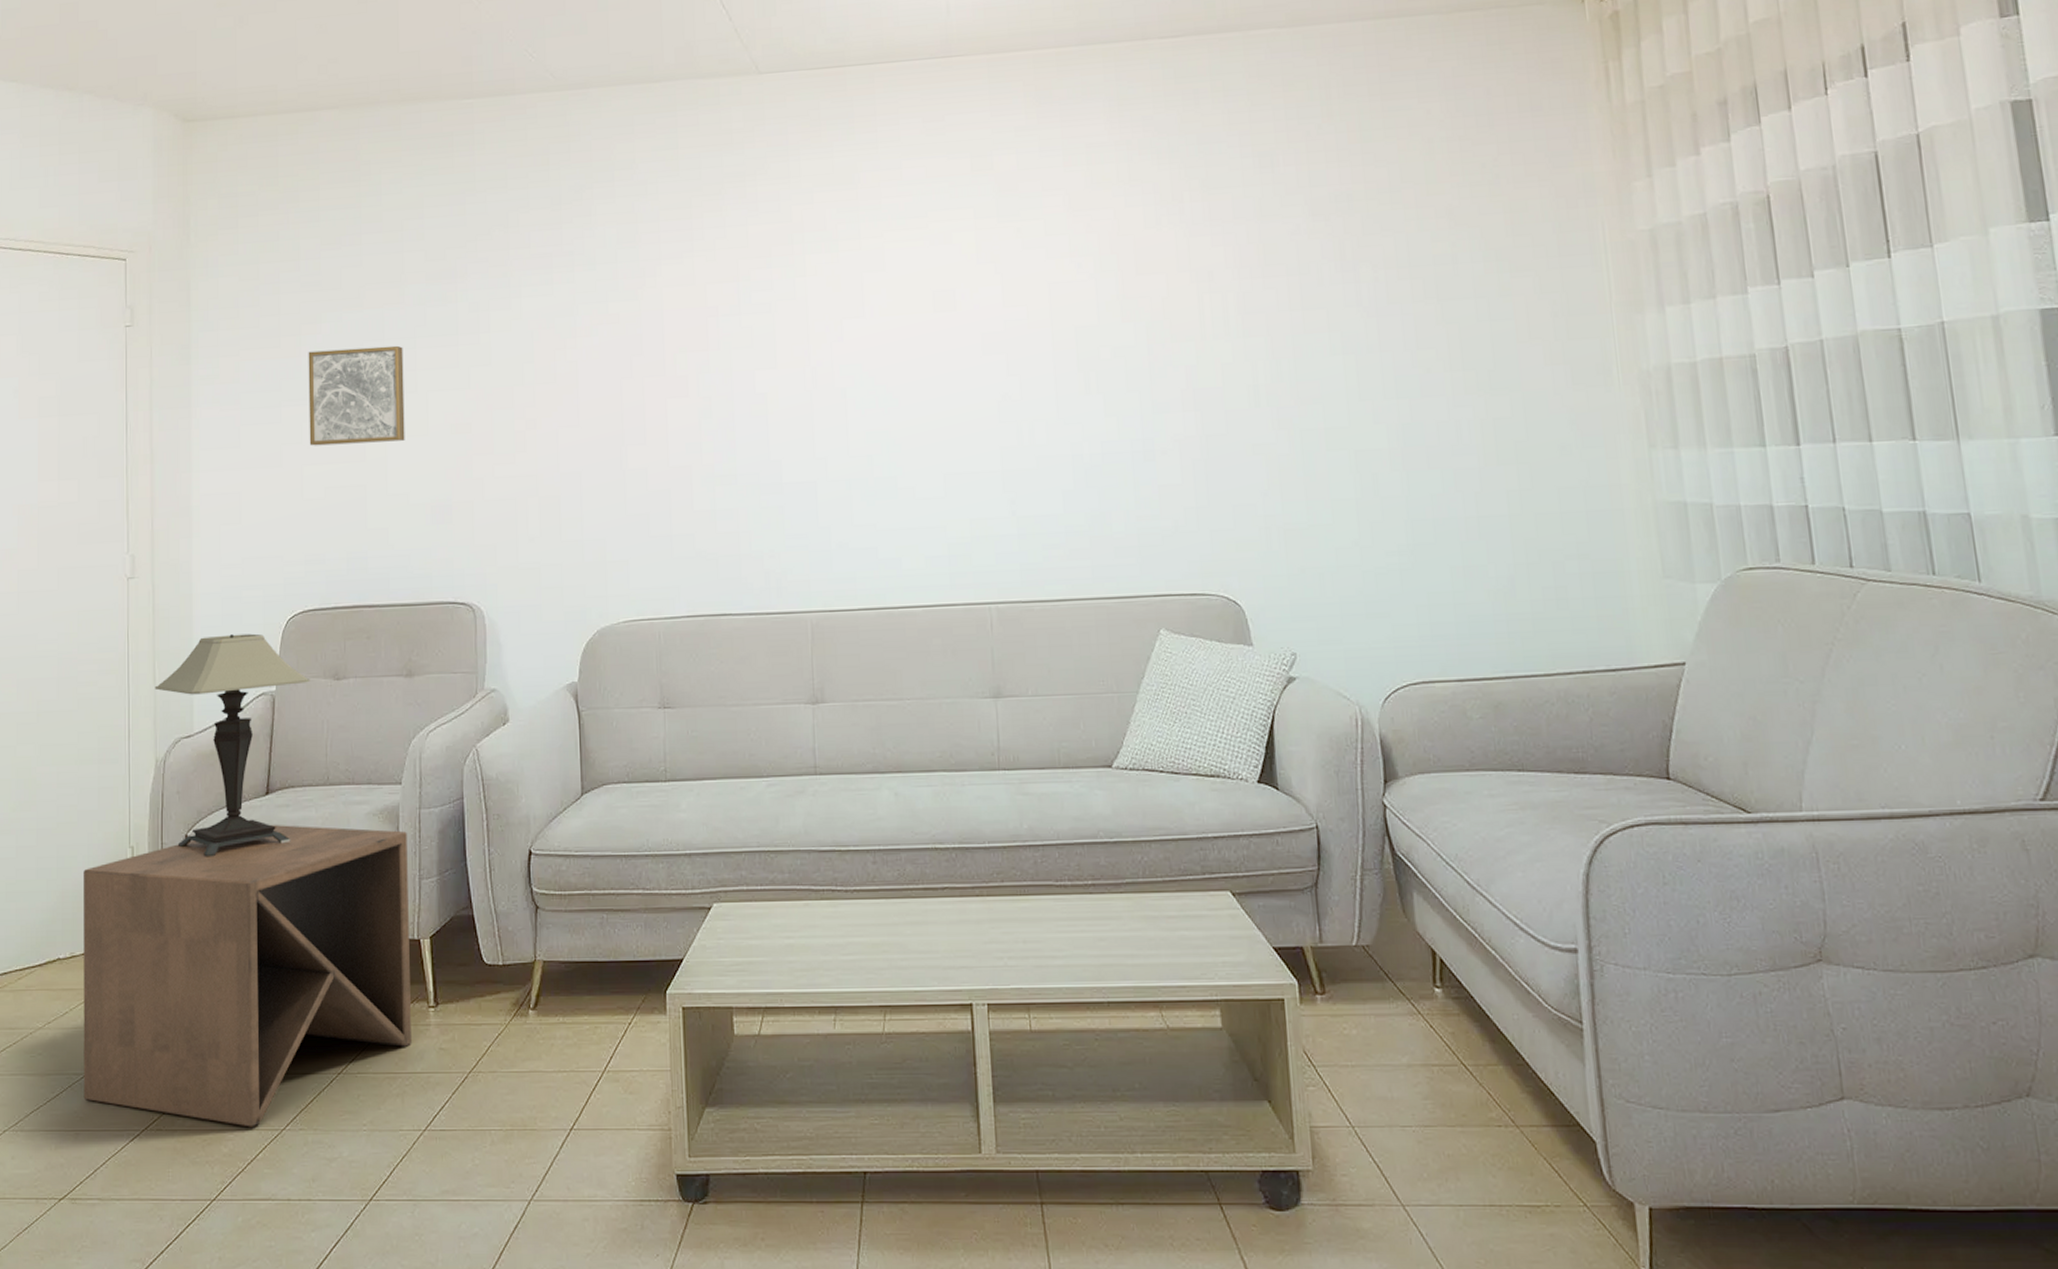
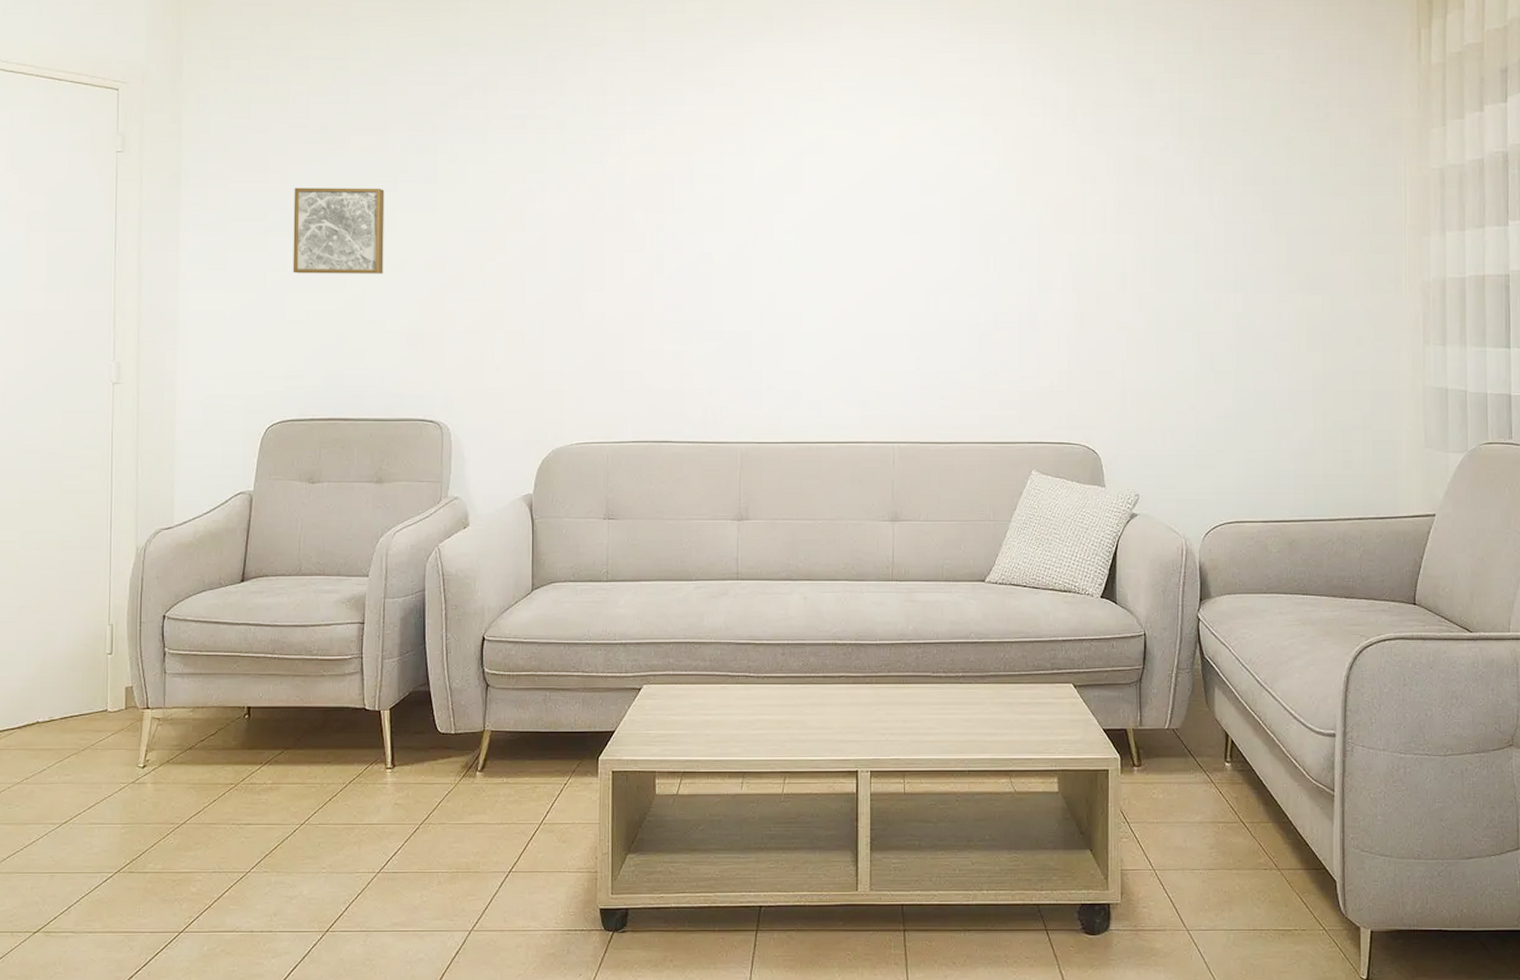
side table: present [83,824,411,1127] -> none [59,608,372,870]
table lamp: present [154,633,310,857] -> none [137,439,286,636]

